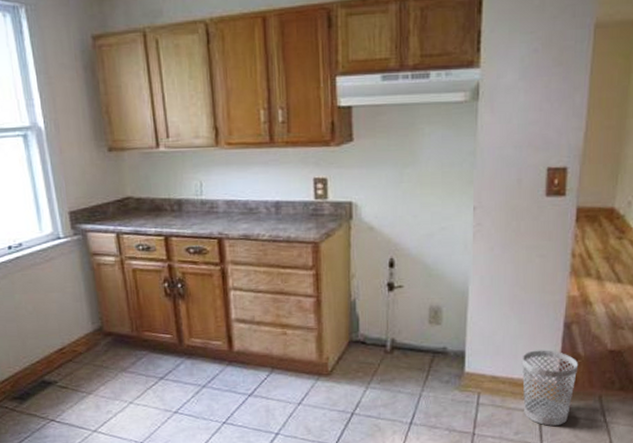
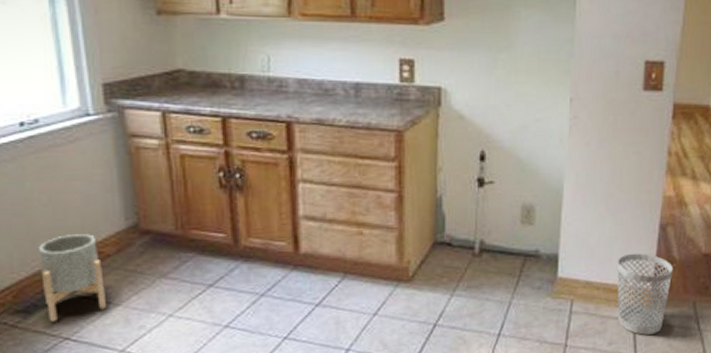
planter: none [28,336,81,407] -> present [39,234,106,323]

